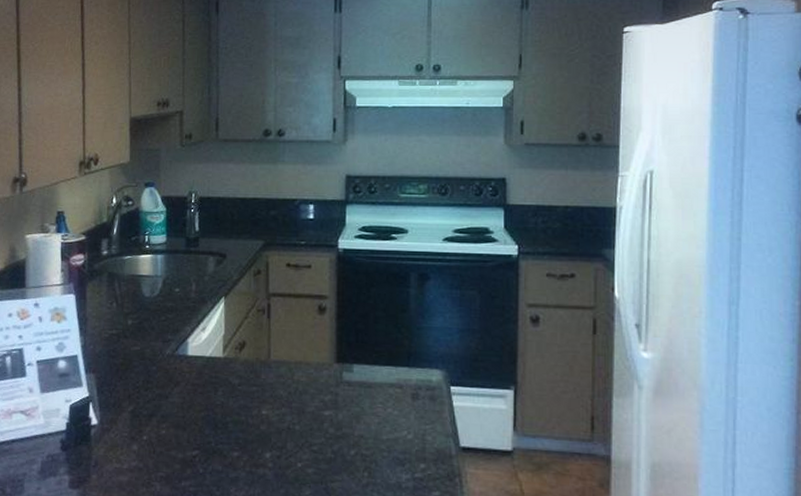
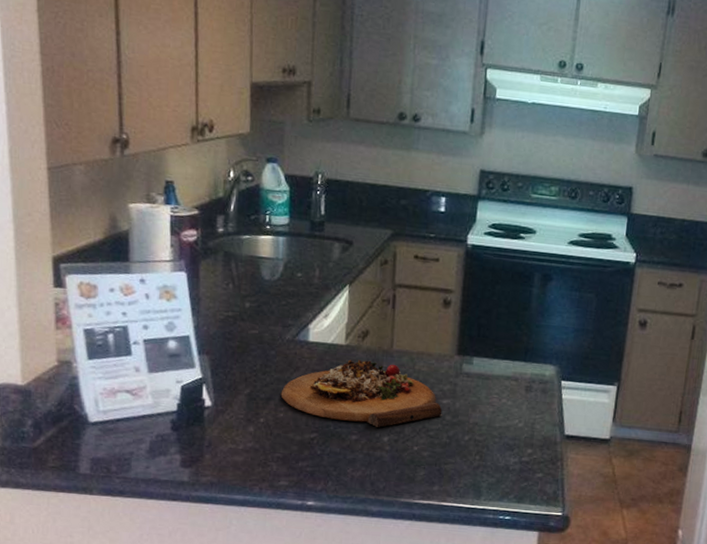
cutting board: none [162,371,326,443] -> present [280,359,443,428]

